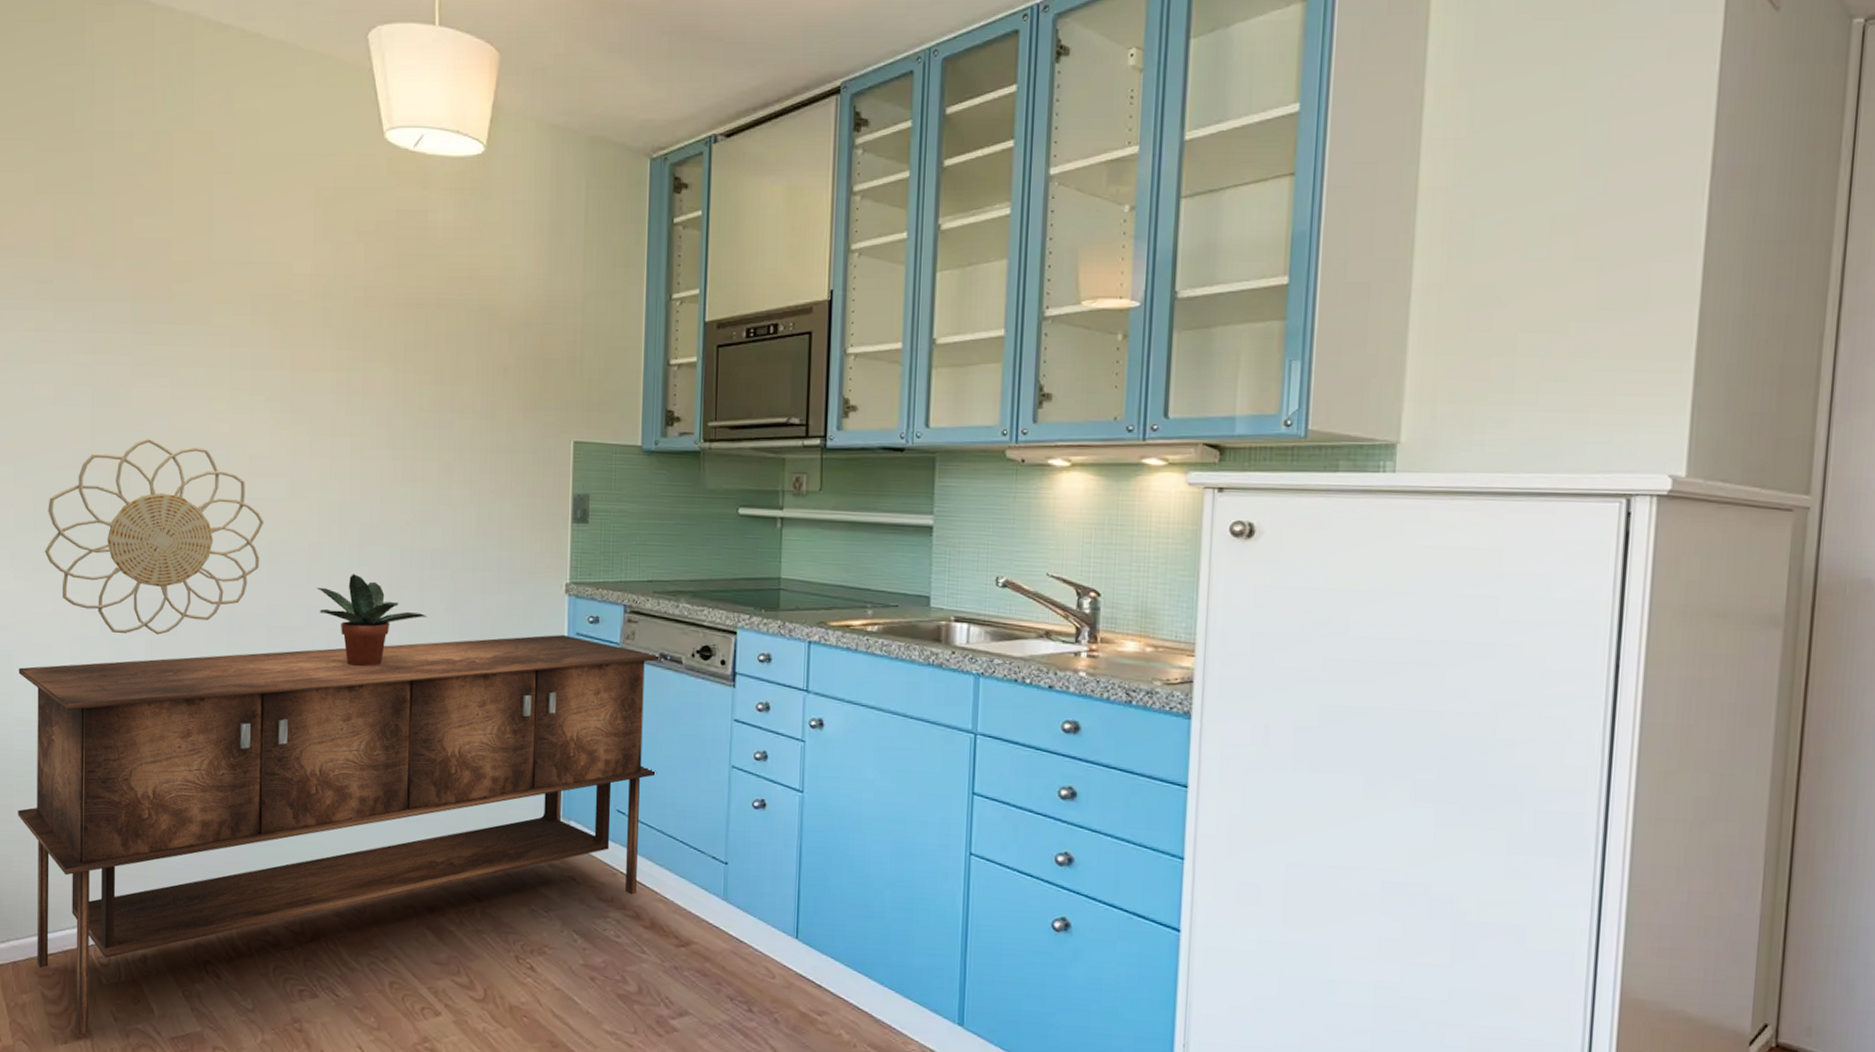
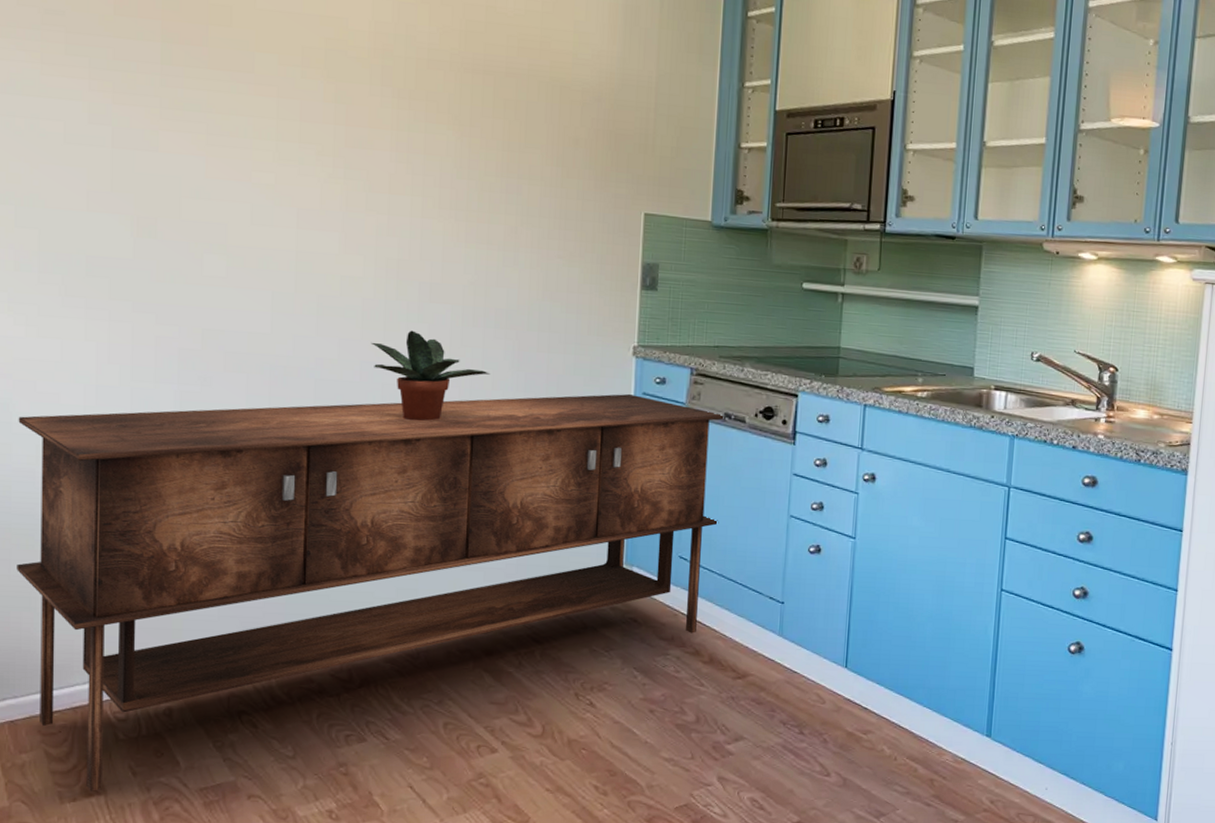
decorative wall piece: present [44,438,265,635] -> none [51,184,313,386]

